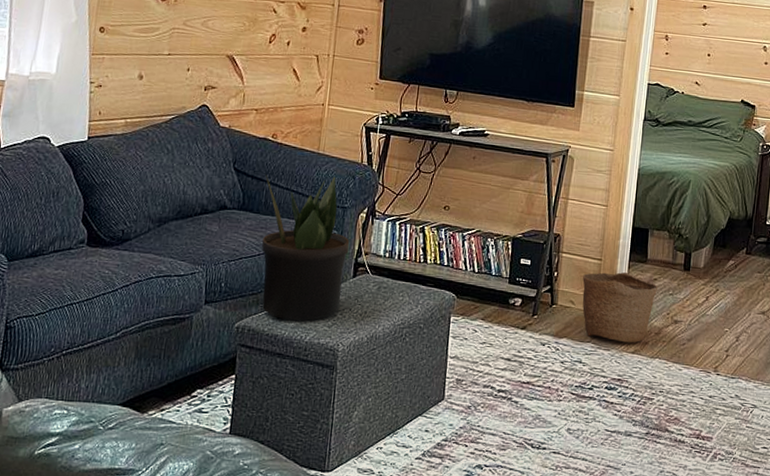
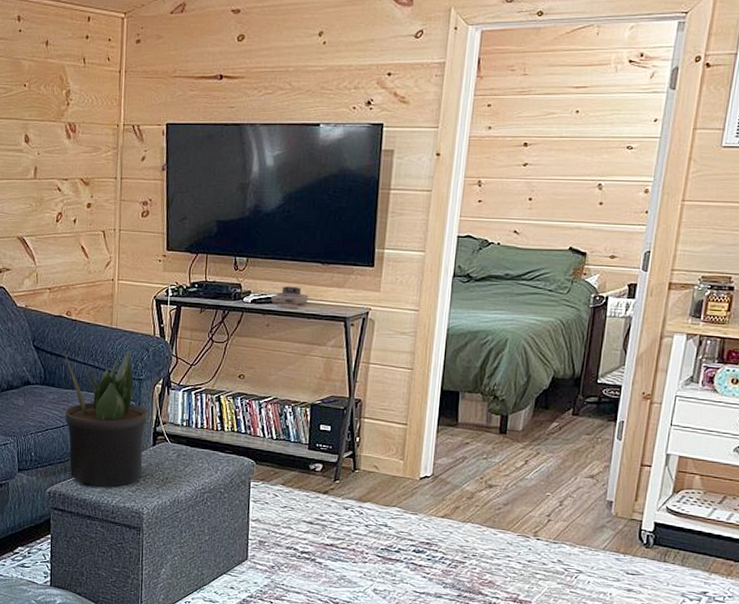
video game console: none [478,121,514,144] -> present [271,286,309,309]
basket: present [582,272,658,343] -> none [386,437,470,508]

